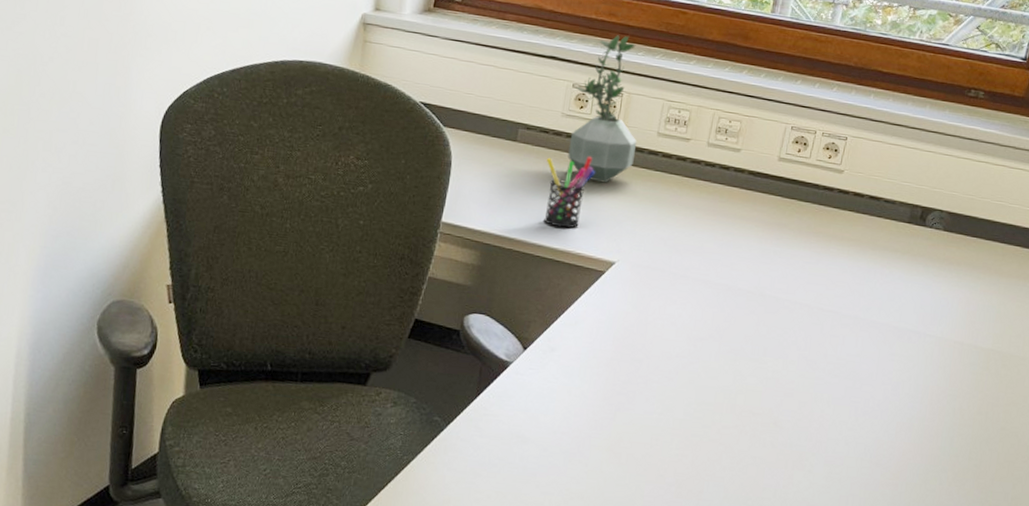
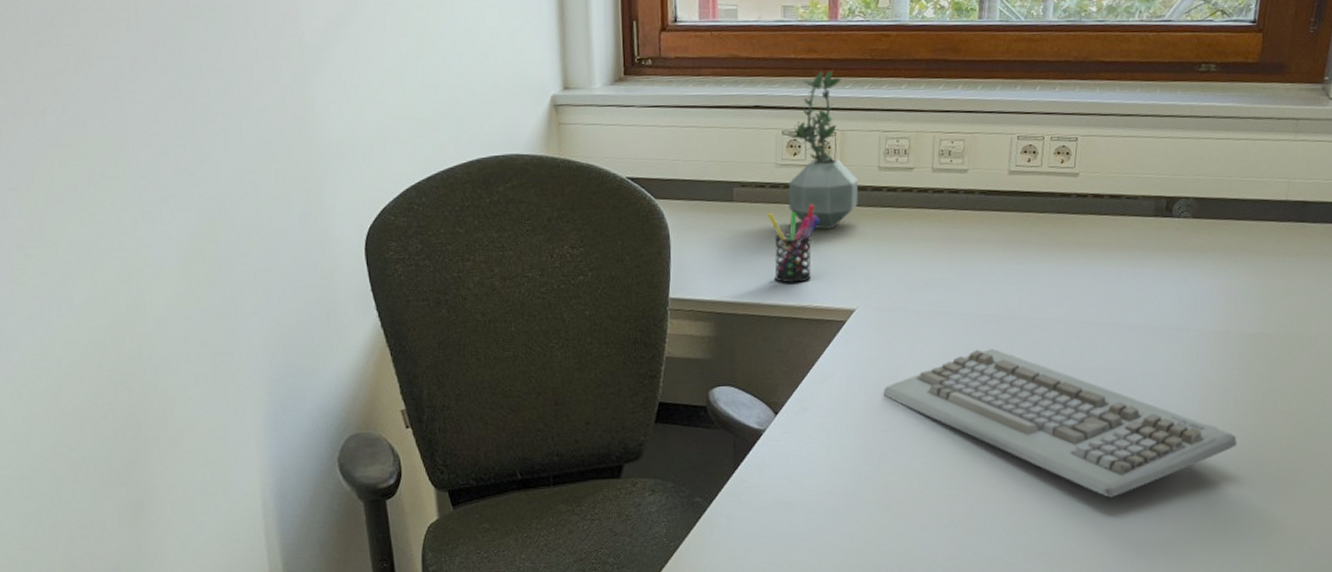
keyboard: none [629,320,958,483] -> present [883,349,1237,498]

